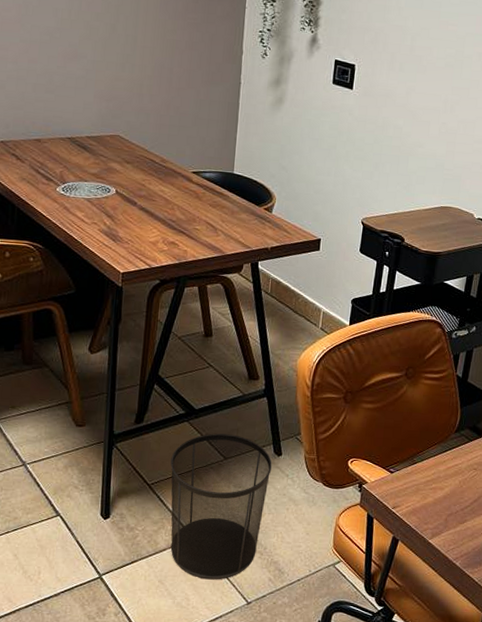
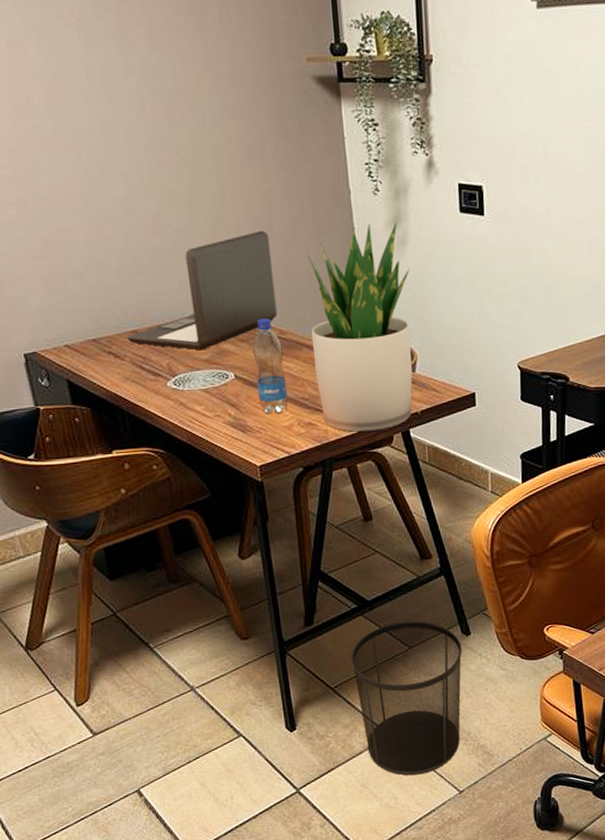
laptop: none [31,72,168,165] -> present [127,230,277,351]
bottle: none [132,146,161,230] -> present [252,318,289,414]
planter: none [185,80,281,259] -> present [306,223,413,432]

